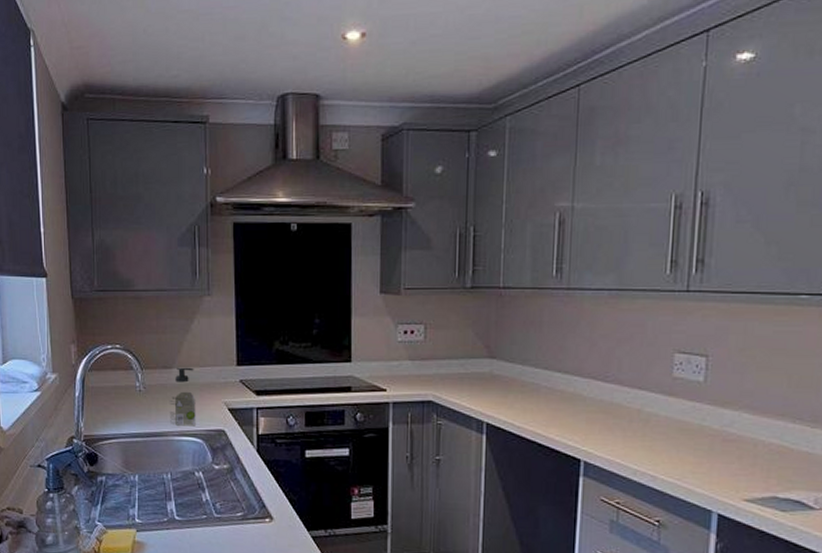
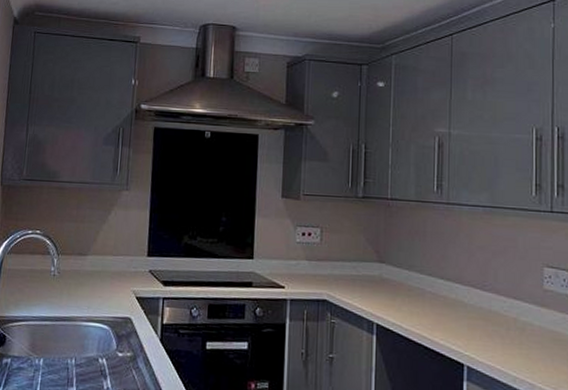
soap dispenser: present [169,367,196,427] -> none [80,254,108,313]

